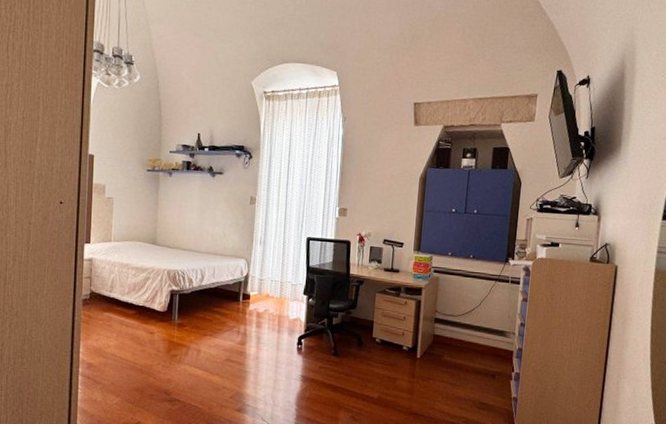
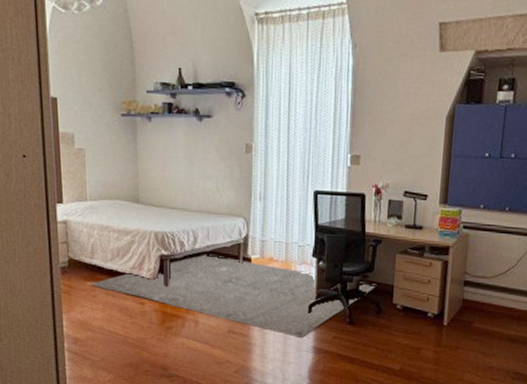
rug: none [108,290,358,367] -> present [91,254,376,338]

